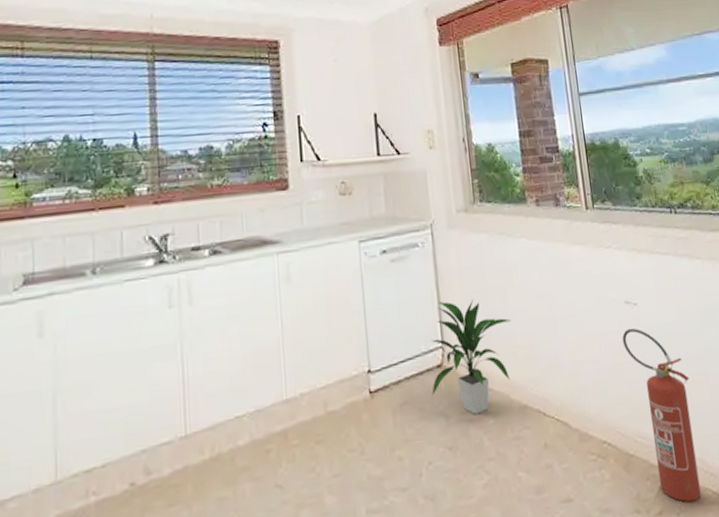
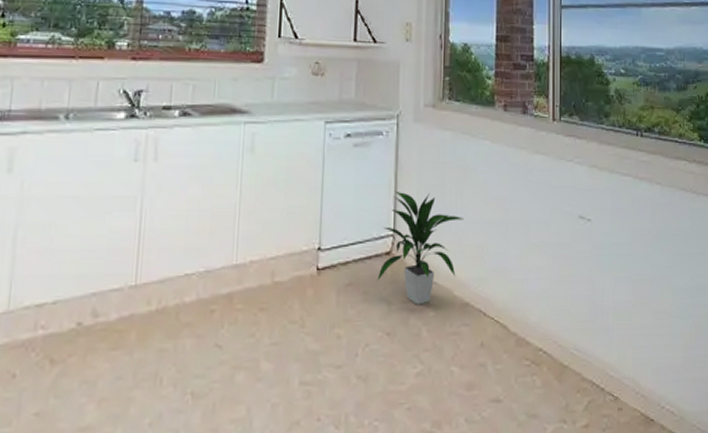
fire extinguisher: present [622,328,701,502] -> none [572,243,633,420]

